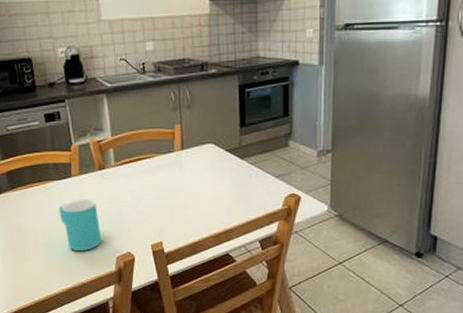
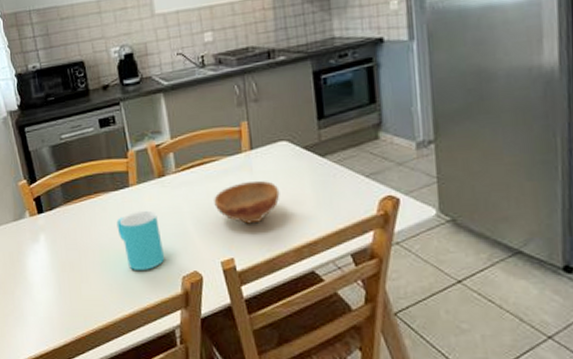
bowl: none [148,176,205,213] -> present [214,180,280,224]

